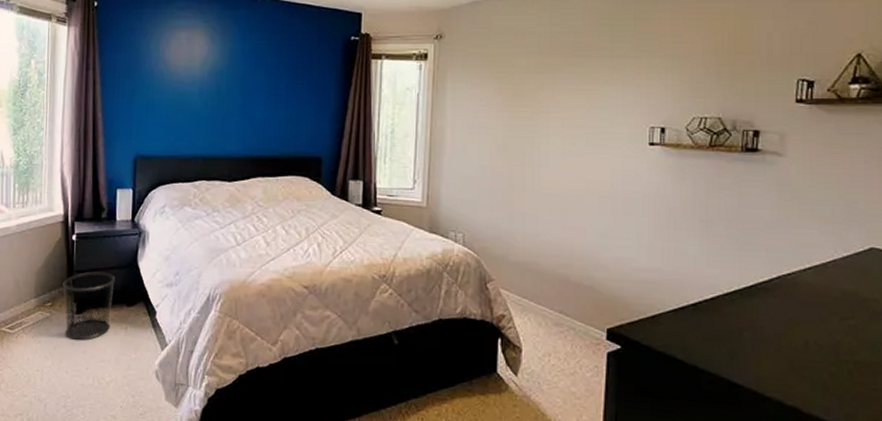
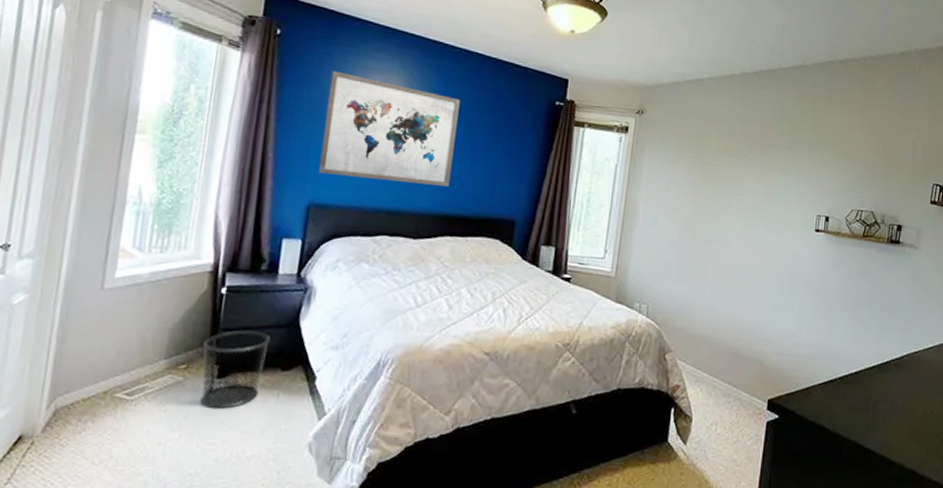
wall art: none [140,33,259,130] -> present [318,70,460,187]

